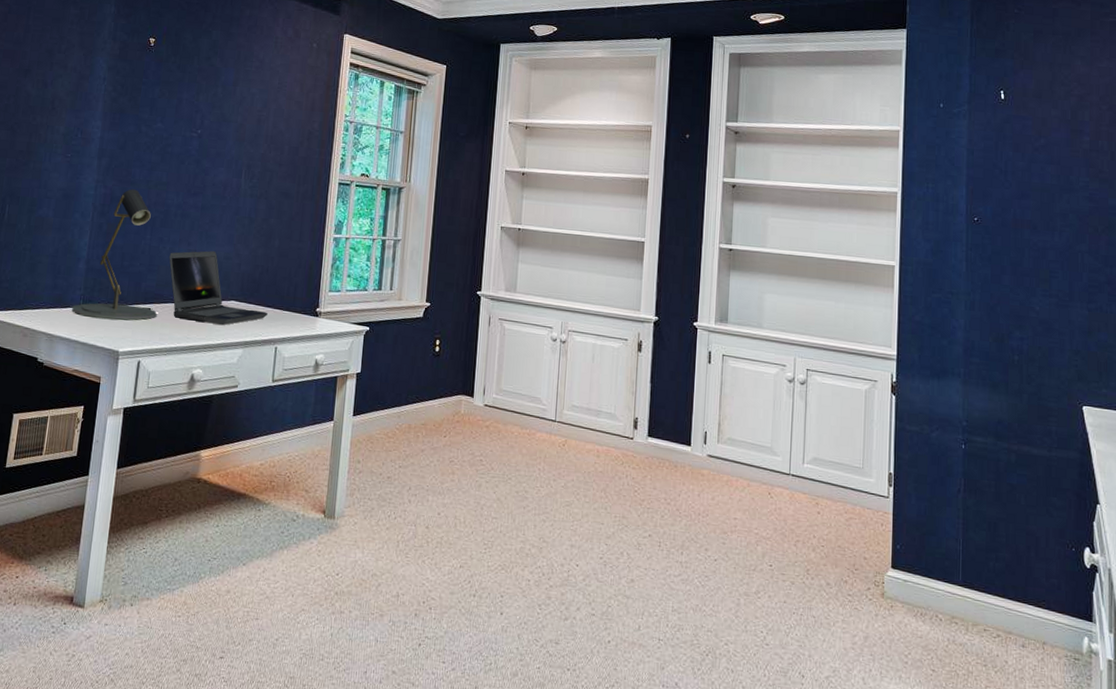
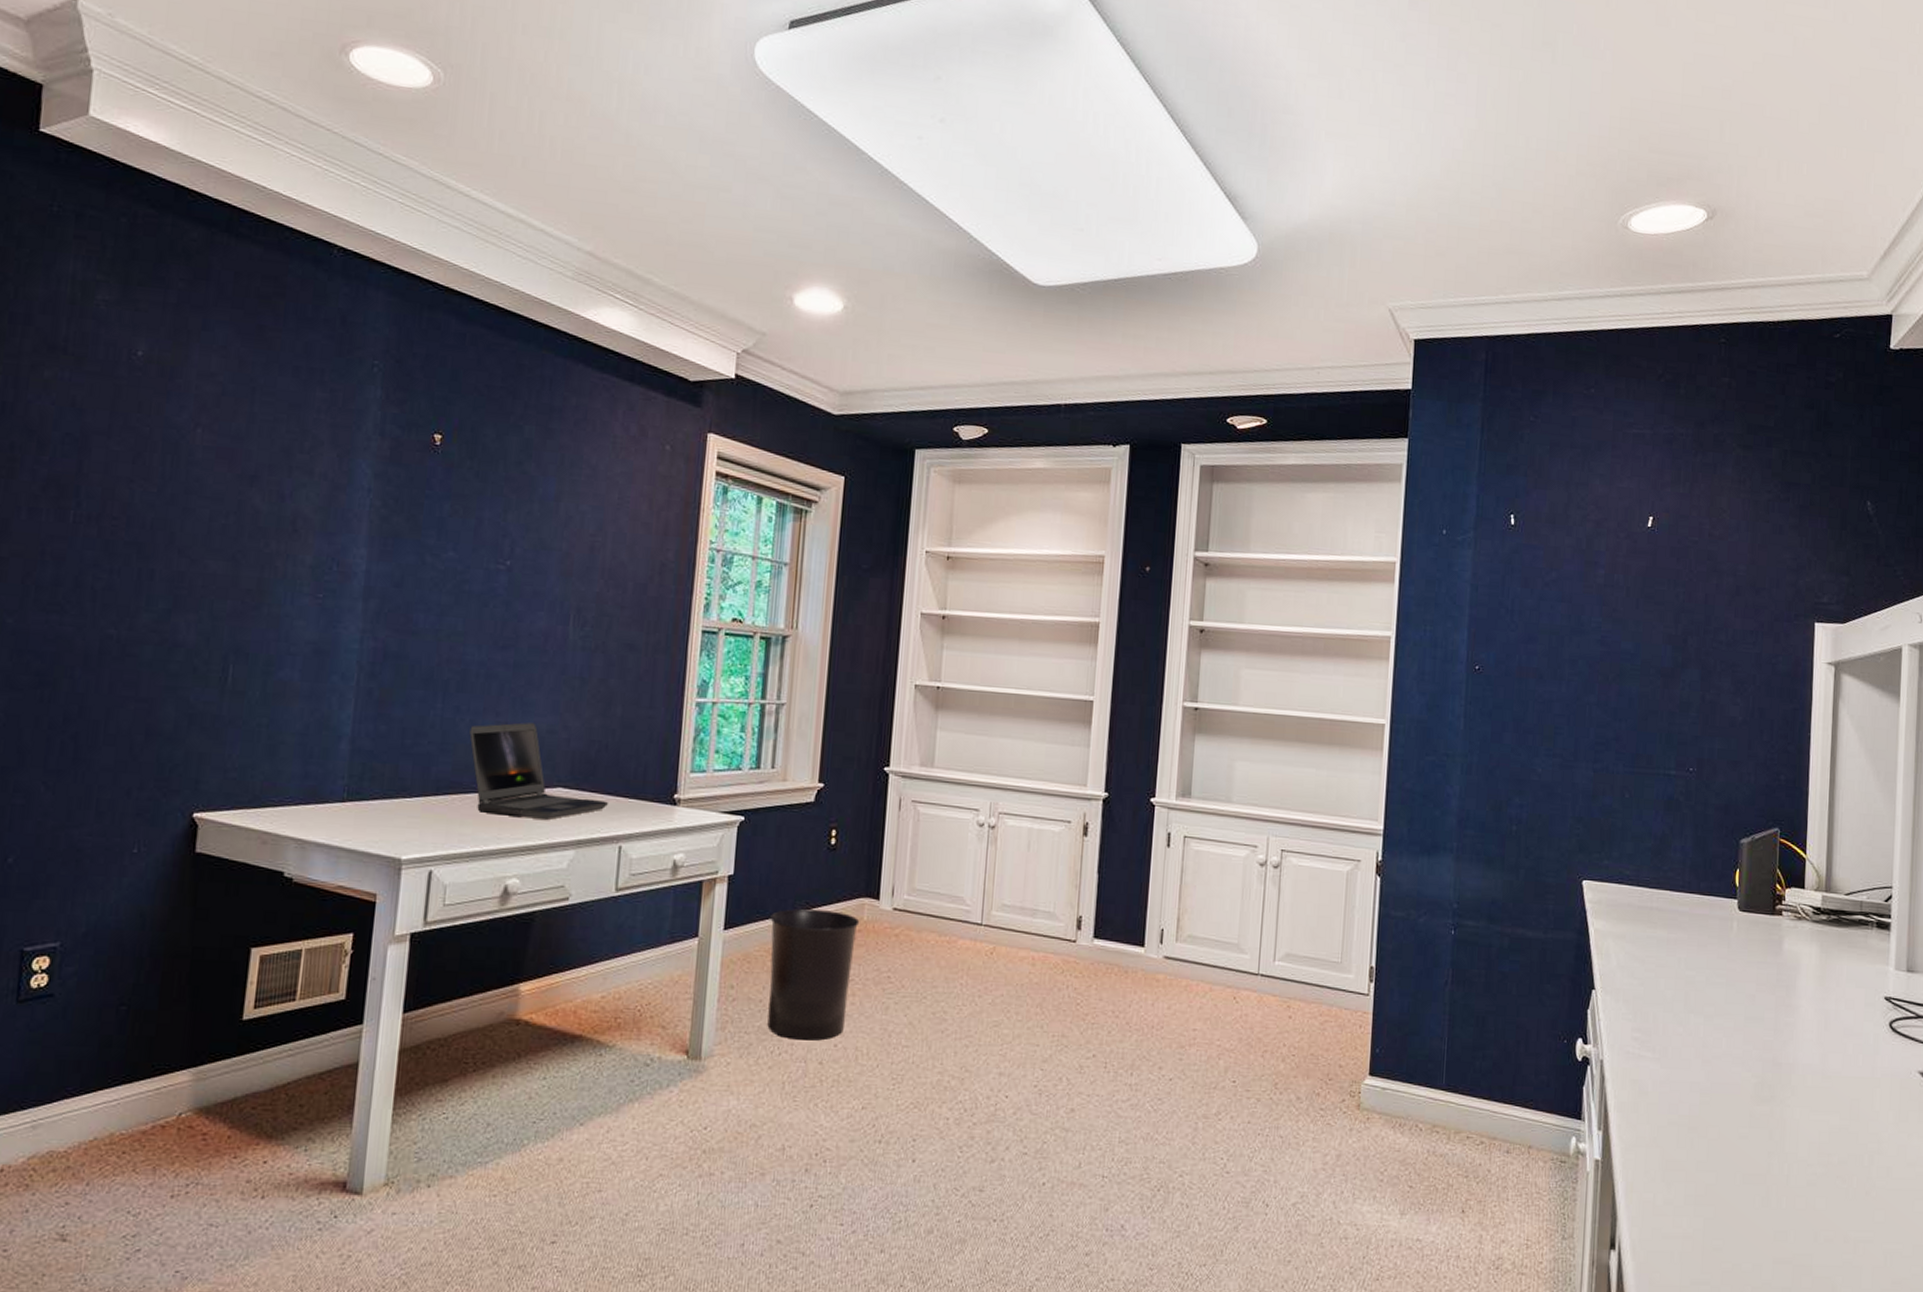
desk lamp: present [72,189,157,321] -> none [331,641,454,819]
waste bin: none [386,401,458,509] -> present [767,909,860,1041]

